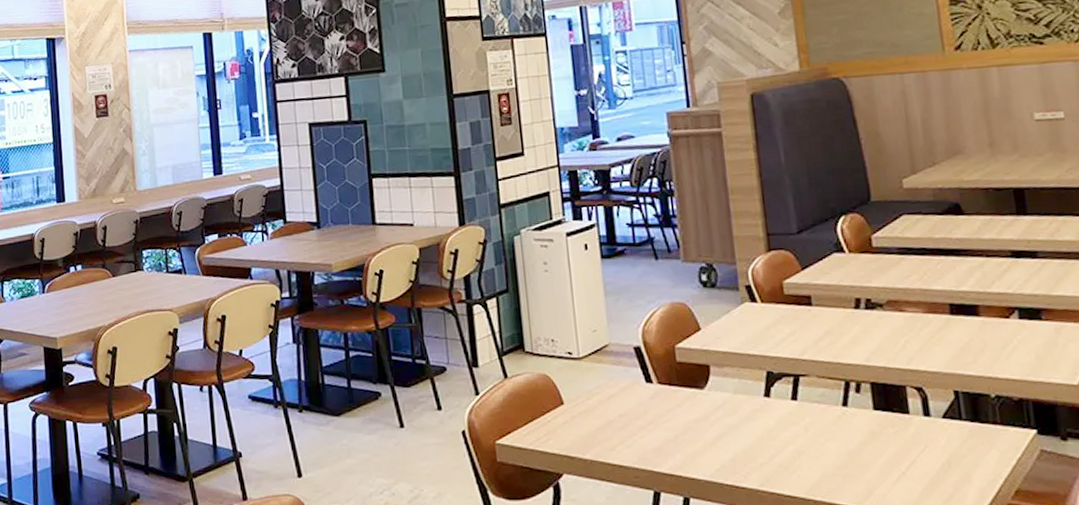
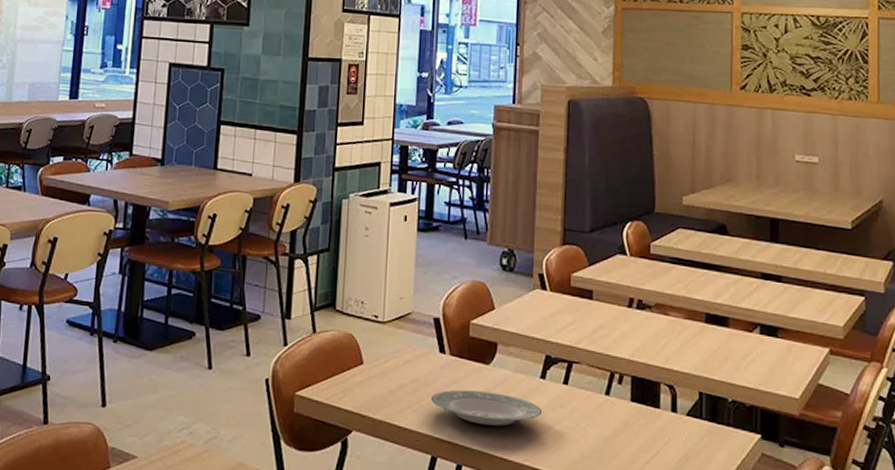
plate: none [643,417,773,453] -> present [430,390,543,426]

